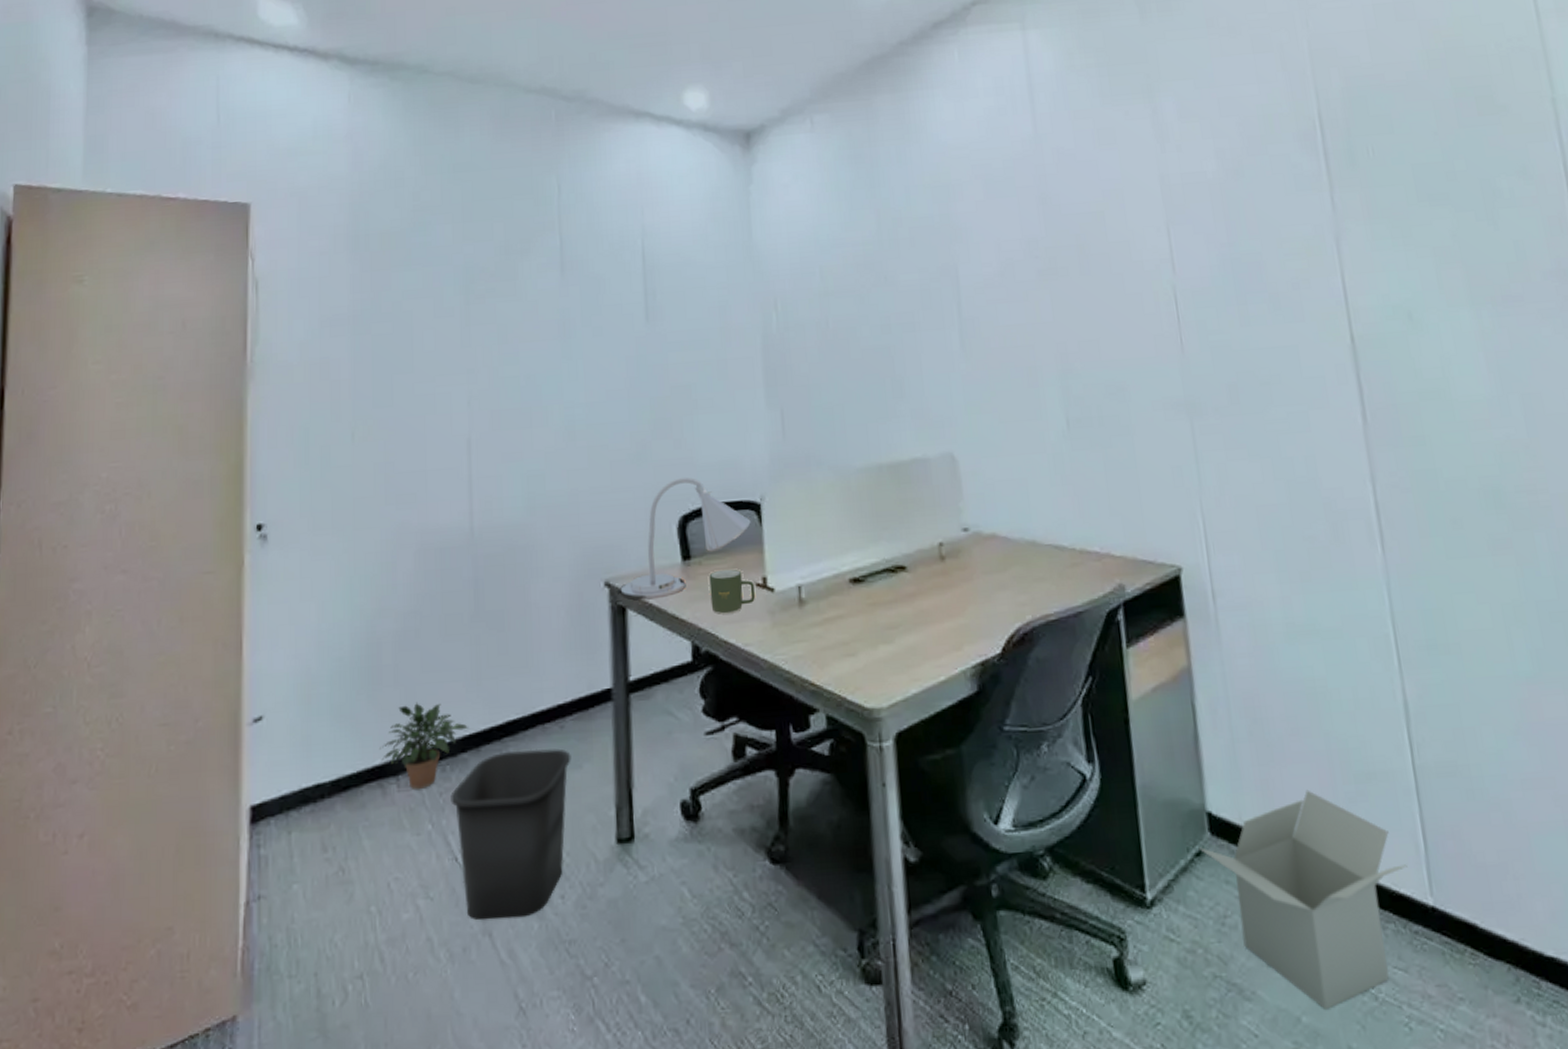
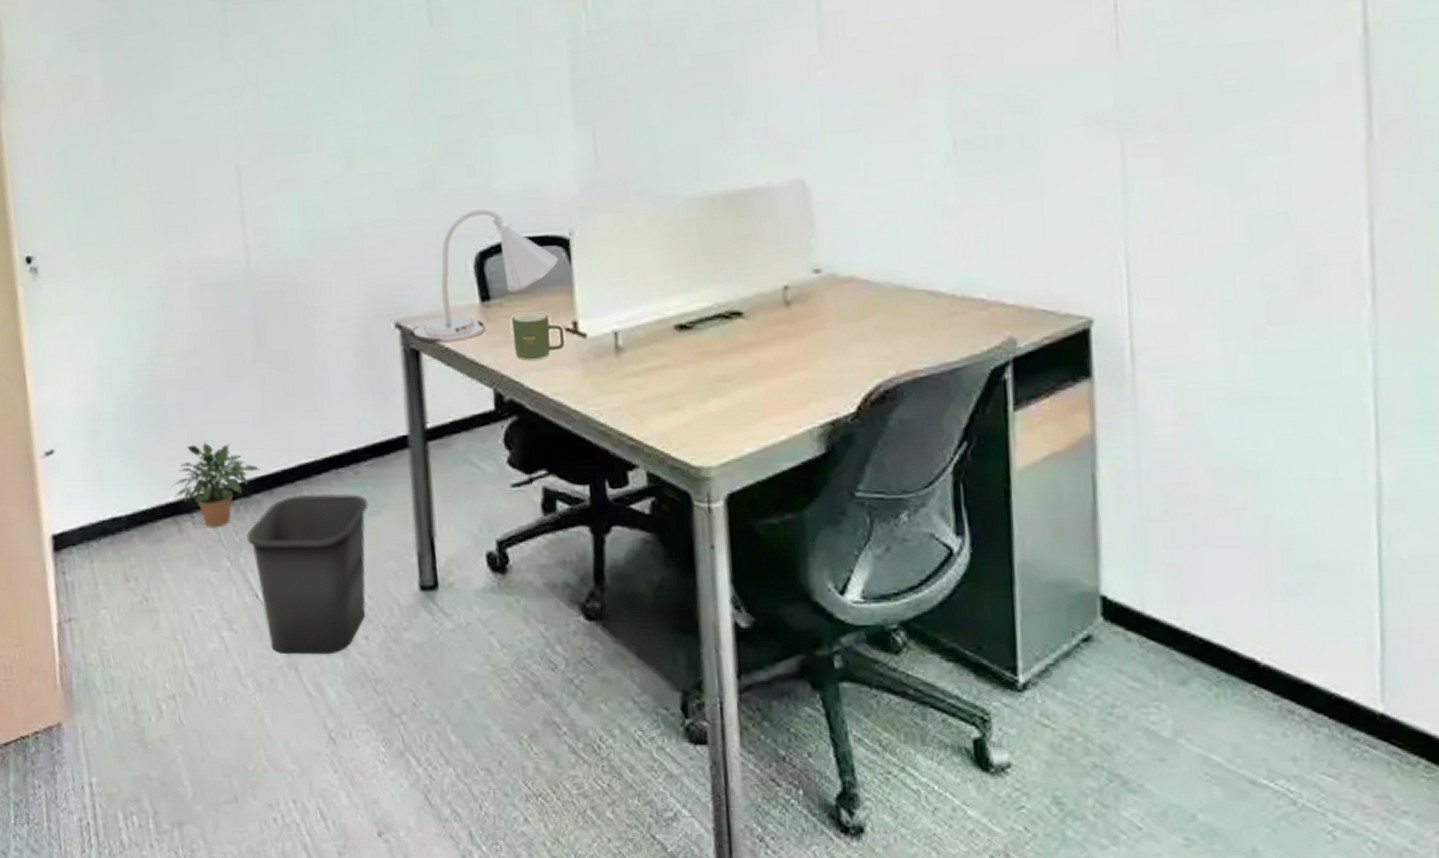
cardboard box: present [1198,789,1408,1009] -> none [1087,578,1355,809]

